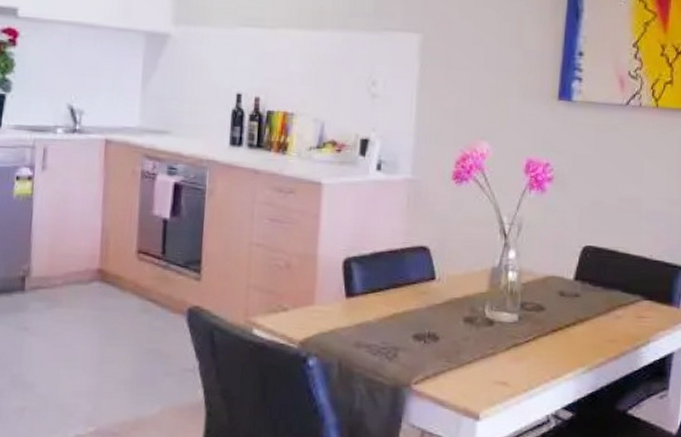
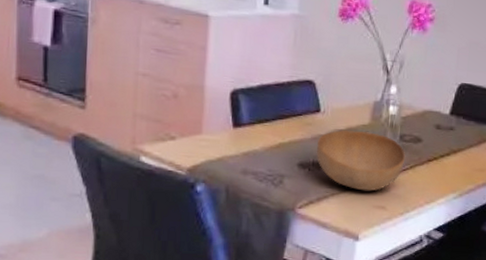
bowl: none [431,298,528,365] -> present [316,129,406,191]

